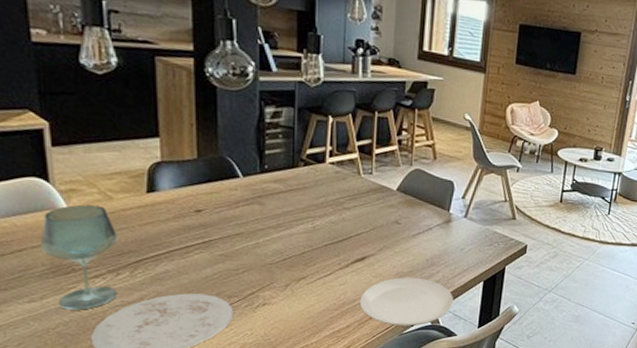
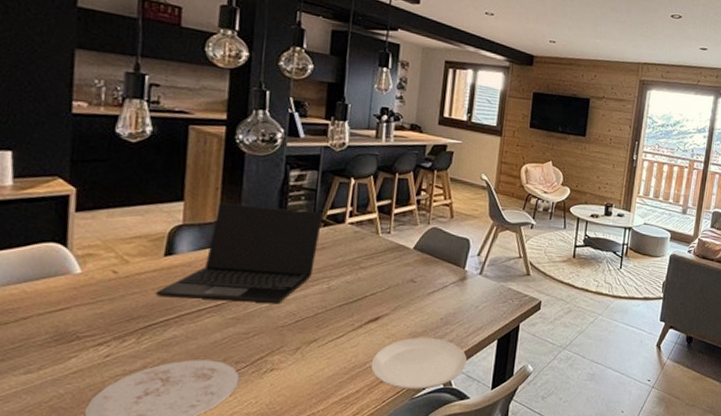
wine glass: present [40,204,117,310] -> none [47,269,129,381]
laptop: none [143,139,302,241] -> present [155,202,323,303]

